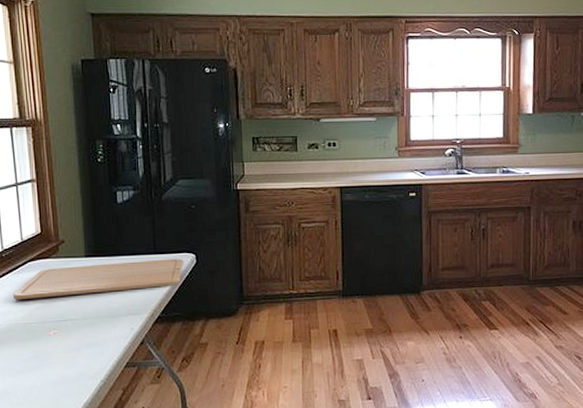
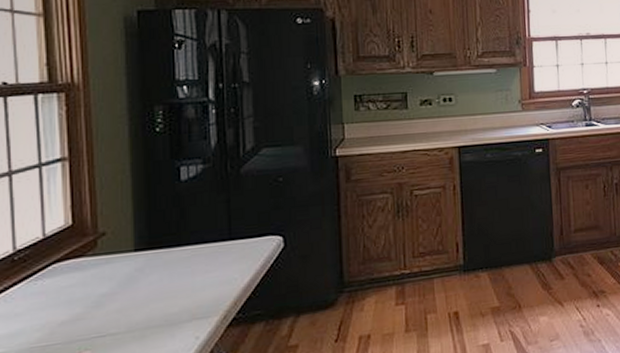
chopping board: present [12,258,183,299] -> none [26,243,267,316]

